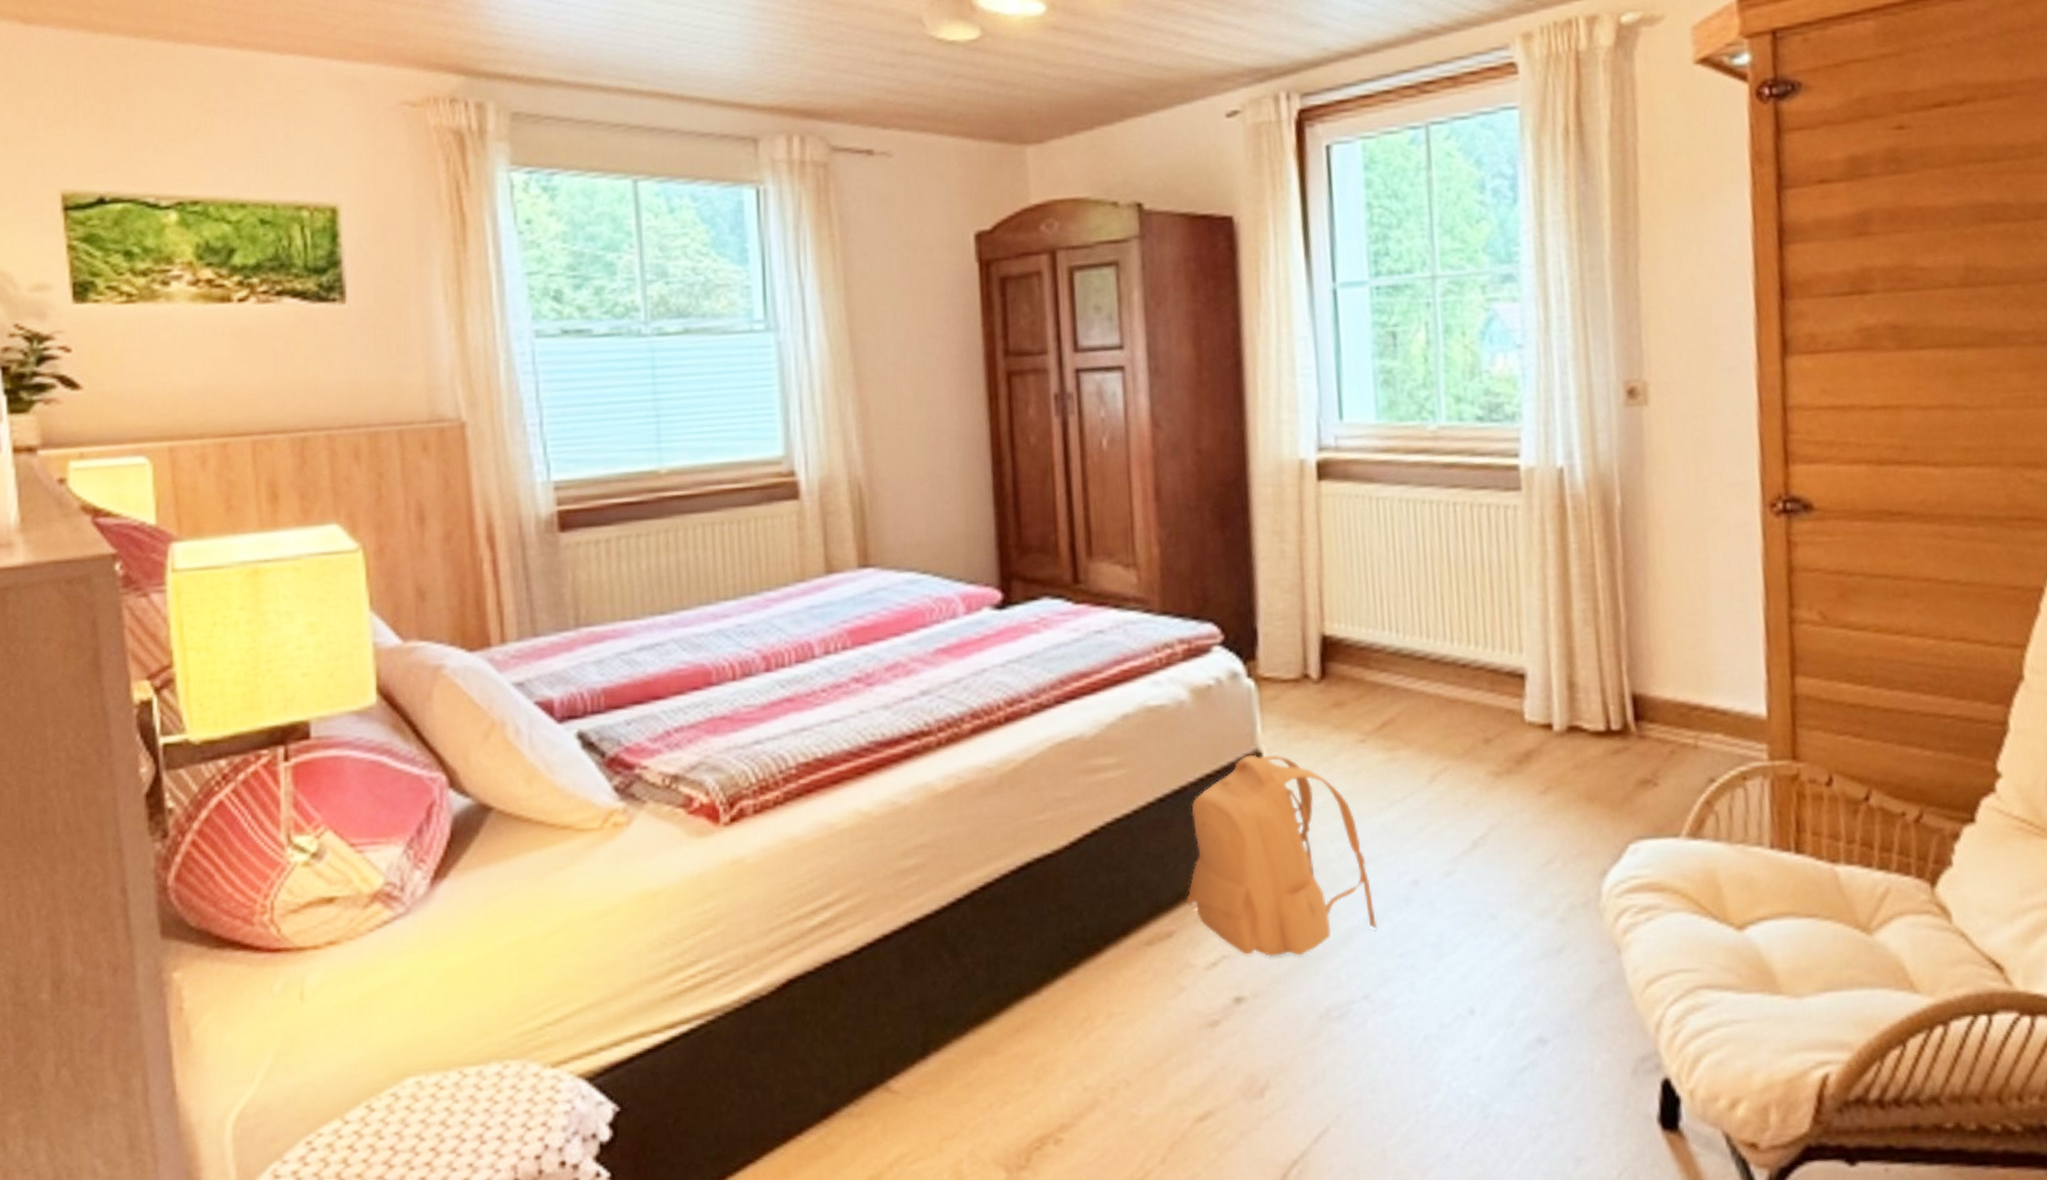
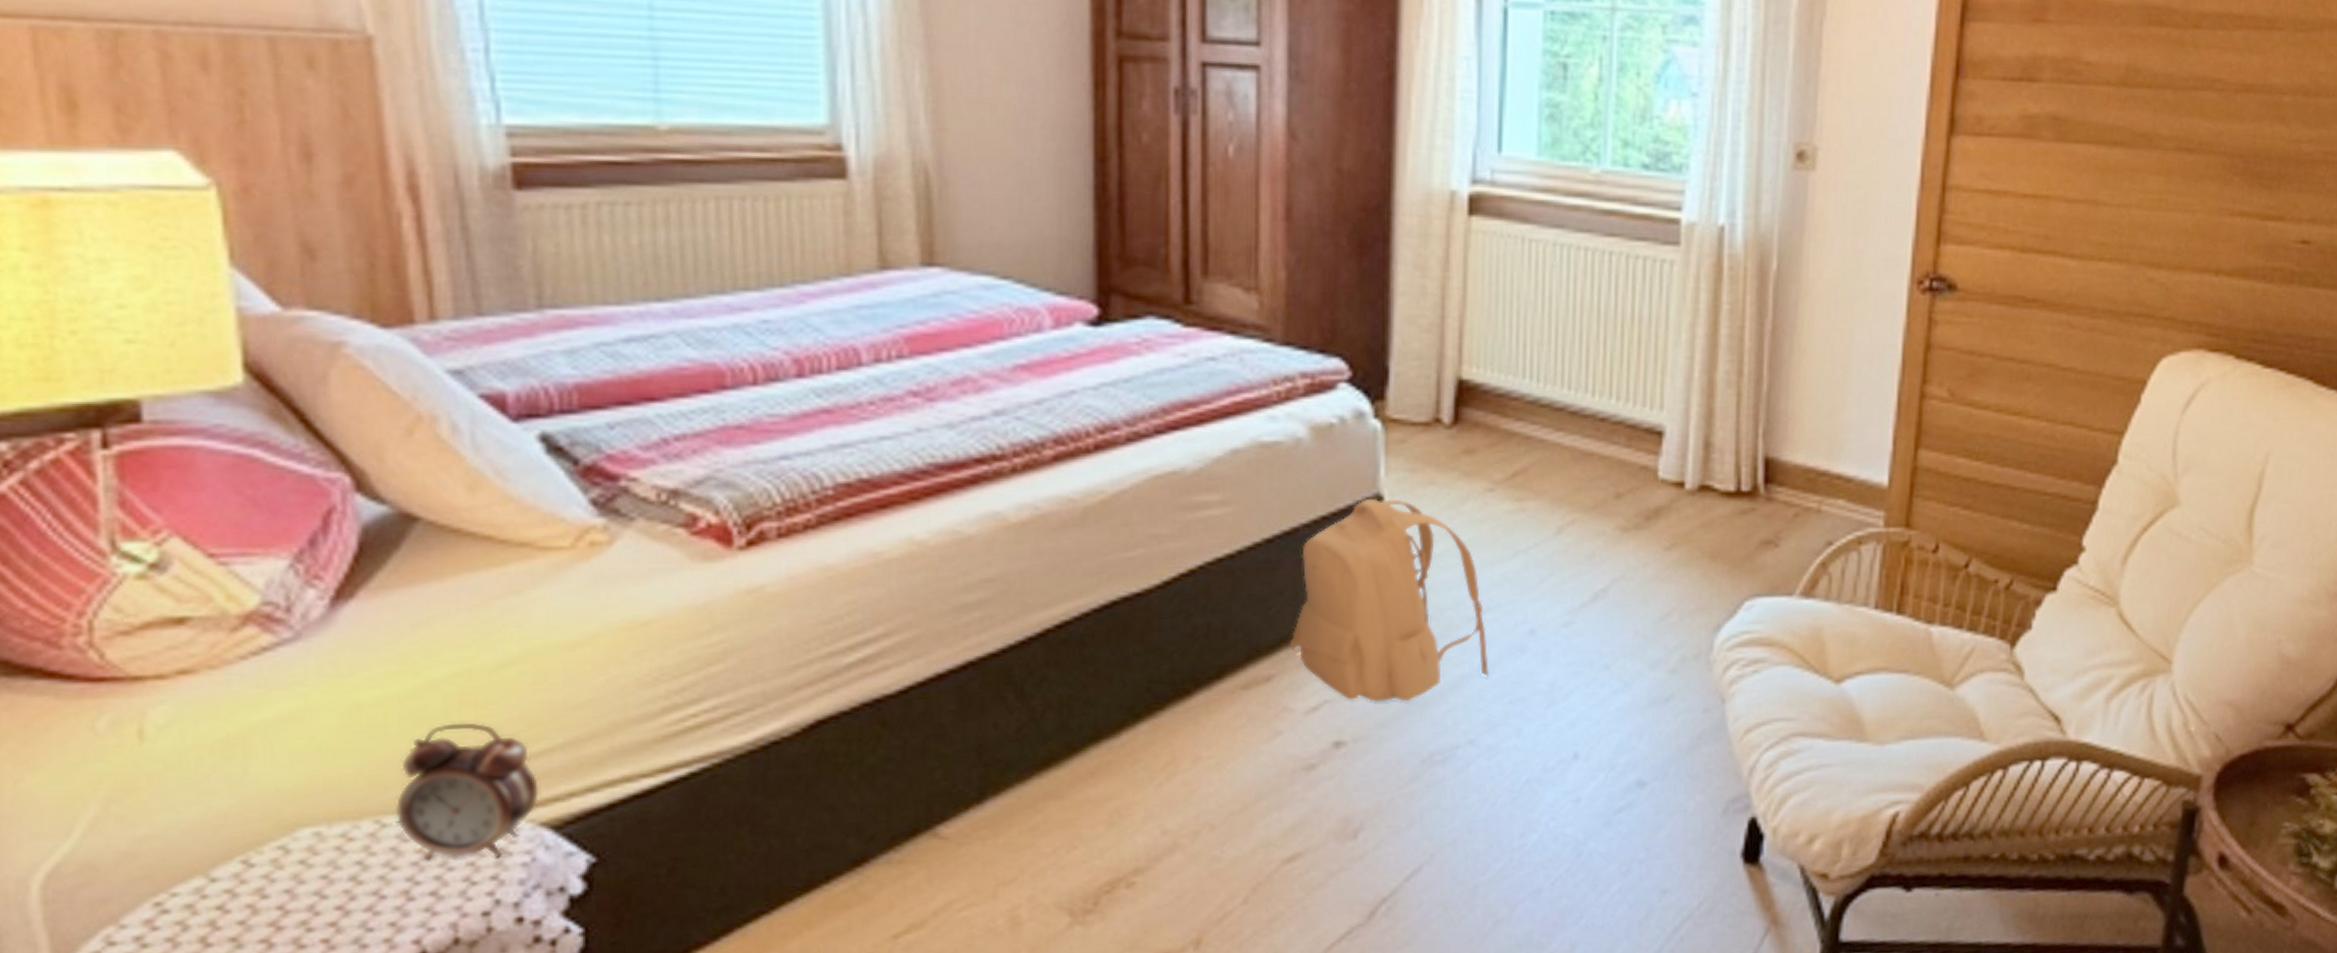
alarm clock: none [474,984,577,1108] -> present [396,722,539,861]

